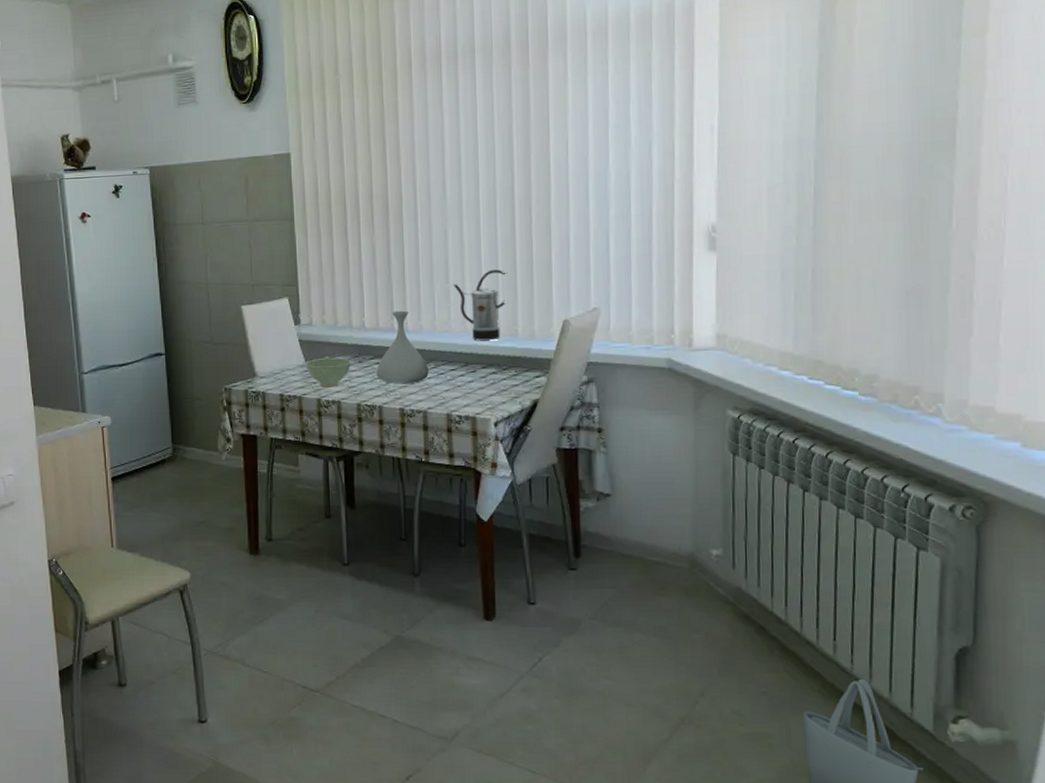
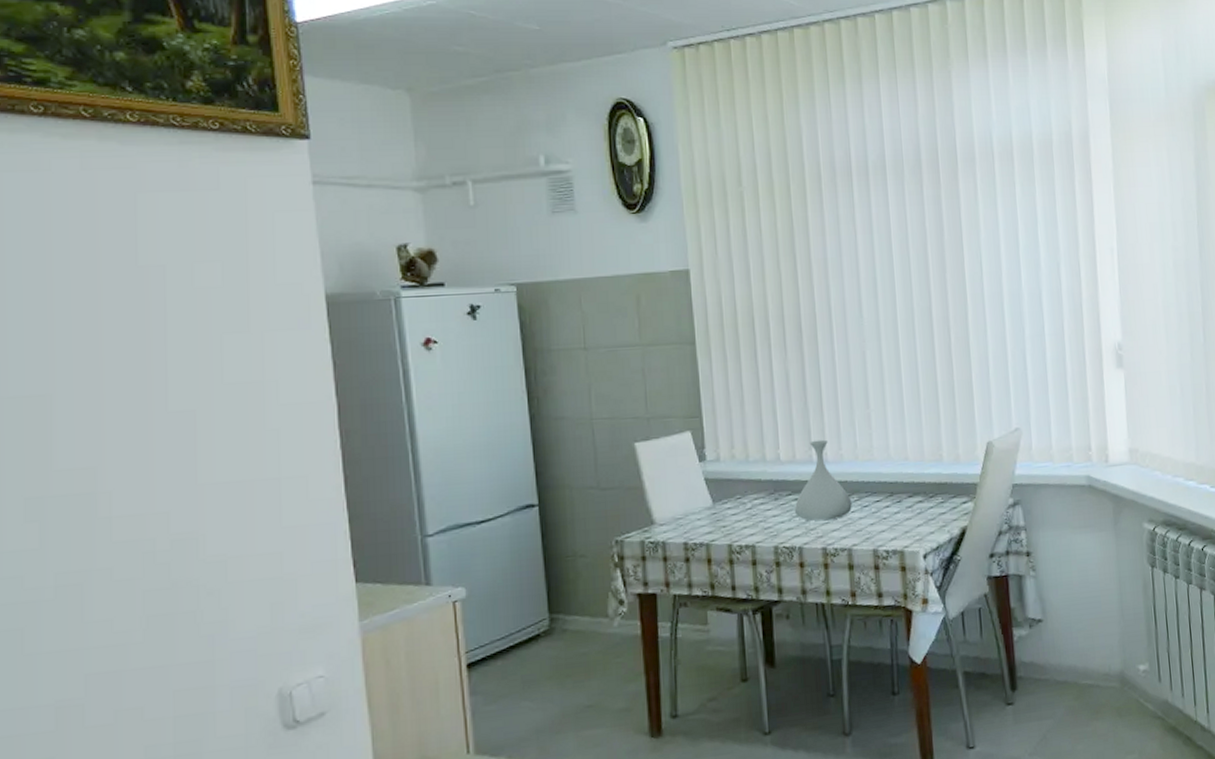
bowl: present [305,358,352,388] -> none [713,496,767,531]
watering can: present [454,269,508,341] -> none [874,392,930,469]

